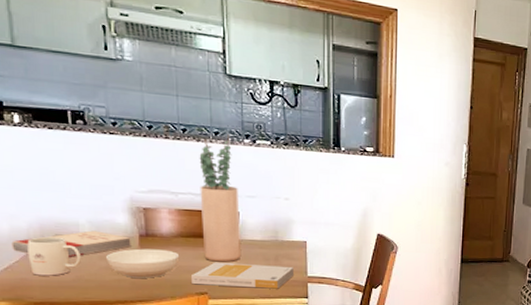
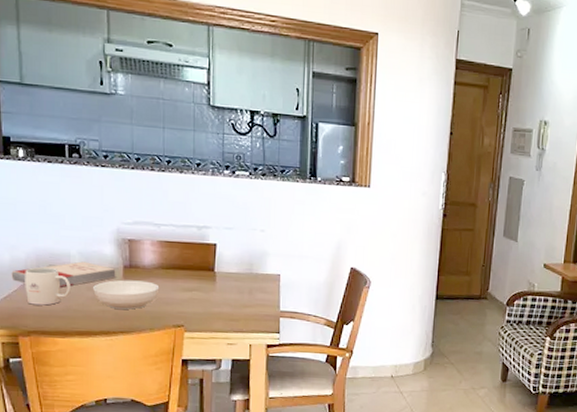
book: present [190,262,295,289] -> none [168,294,267,323]
vase: present [199,134,242,262] -> none [180,165,218,295]

